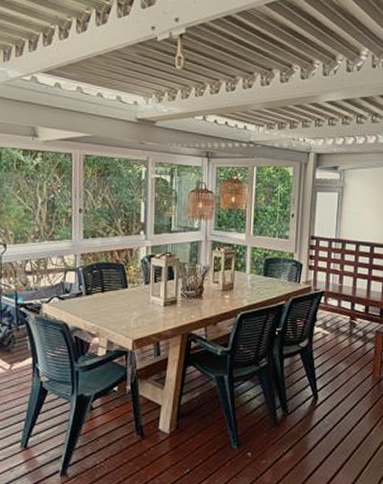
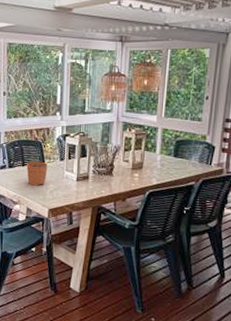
plant pot: none [107,279,131,314] -> present [26,155,48,186]

